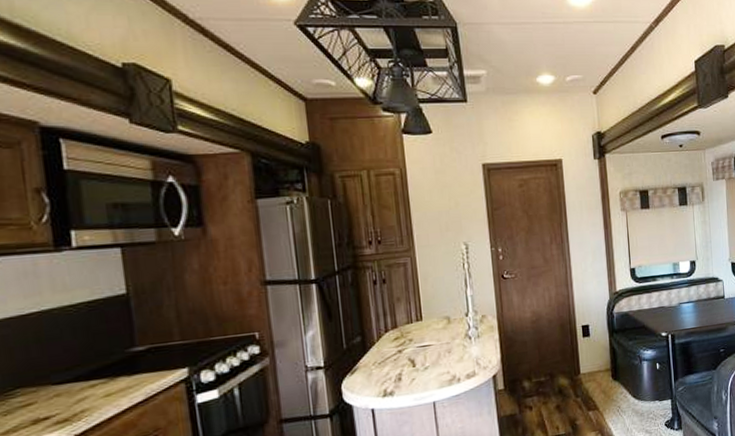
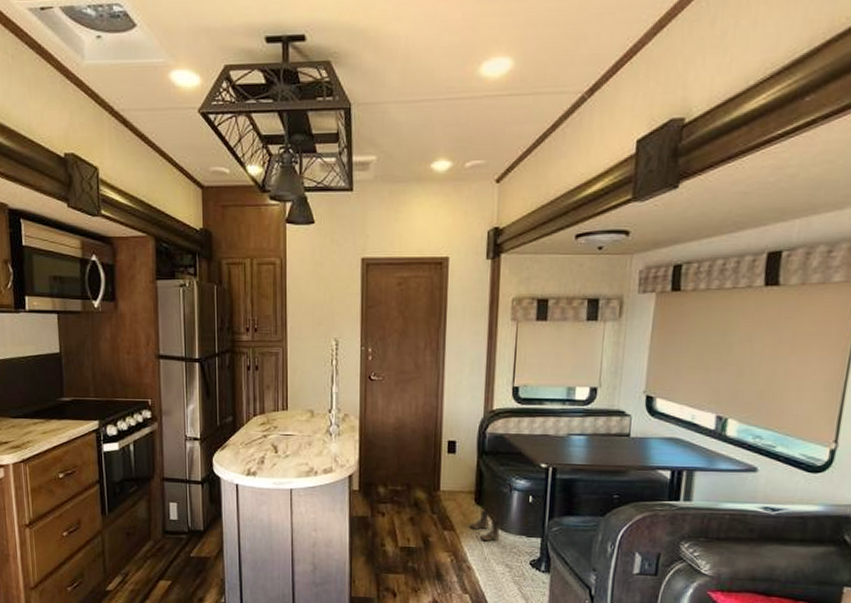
boots: none [610,384,638,414] -> present [469,511,501,542]

